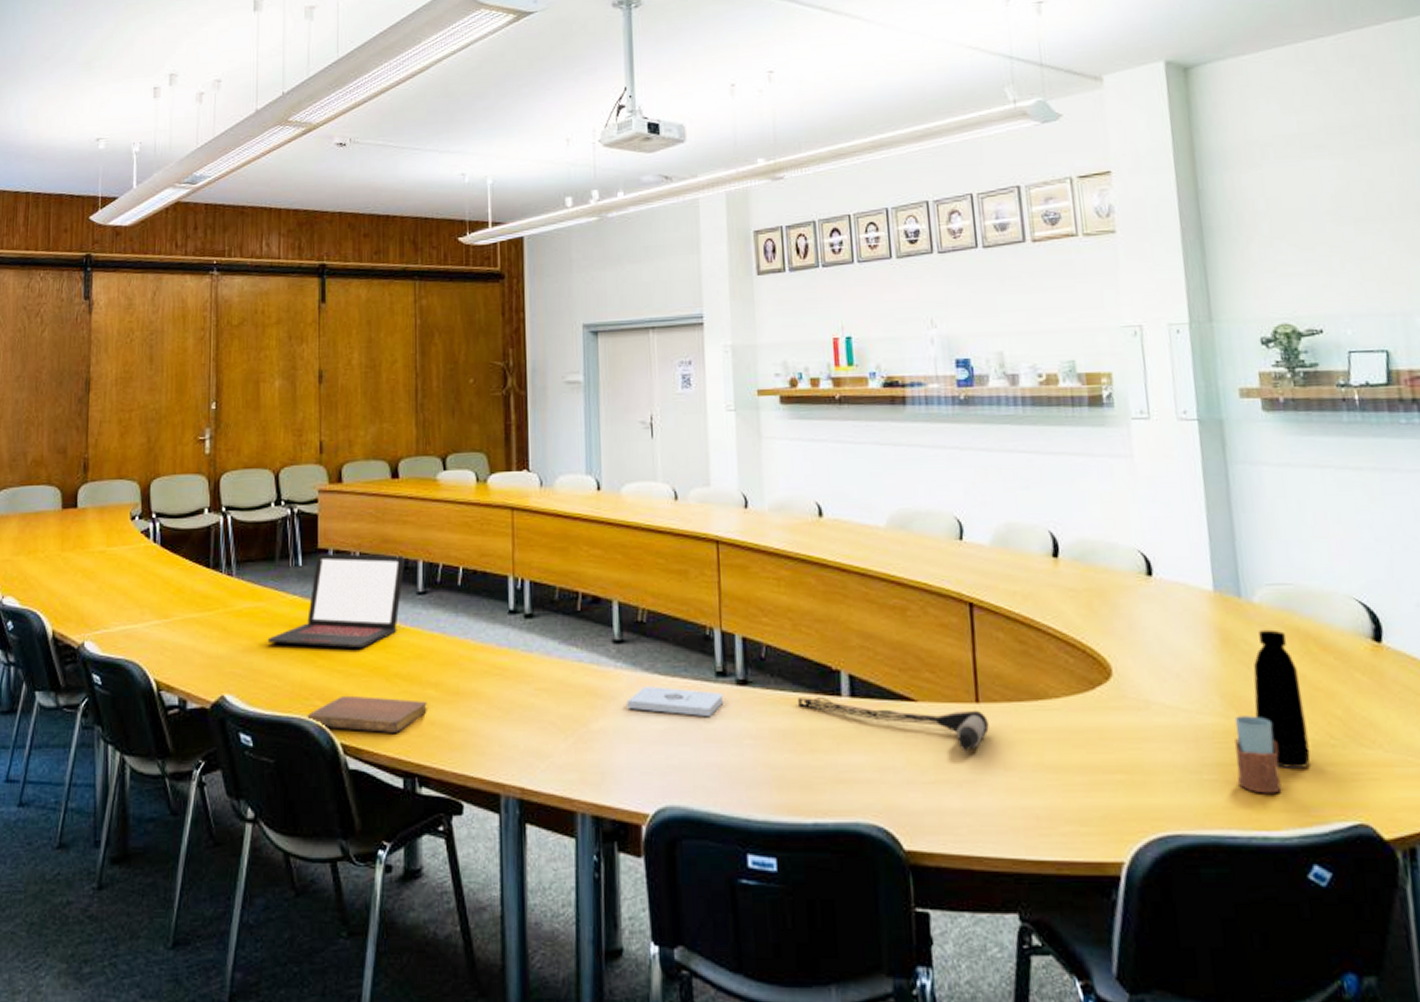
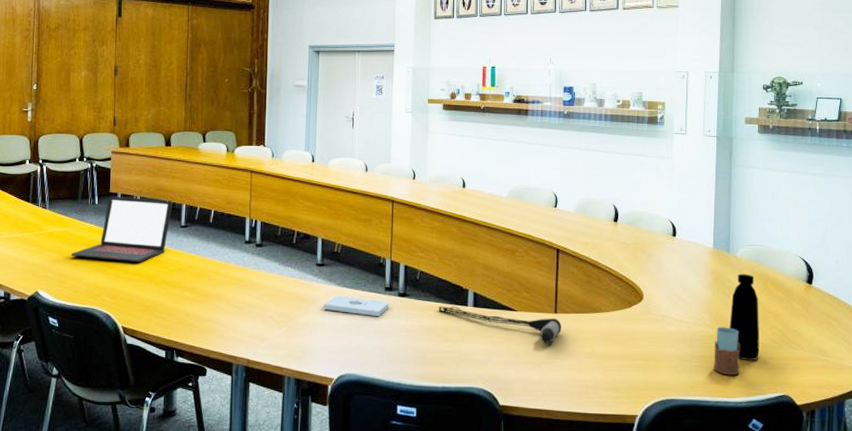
notebook: present [307,695,427,733] -> none [98,294,184,320]

